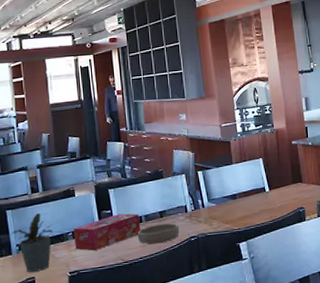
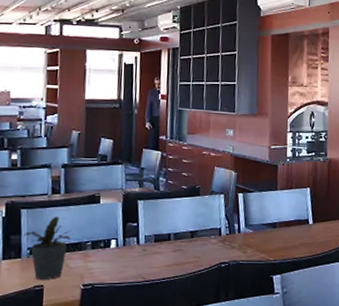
tissue box: present [73,213,141,251] -> none [92,228,168,264]
bowl: present [138,223,180,244] -> none [163,245,211,266]

